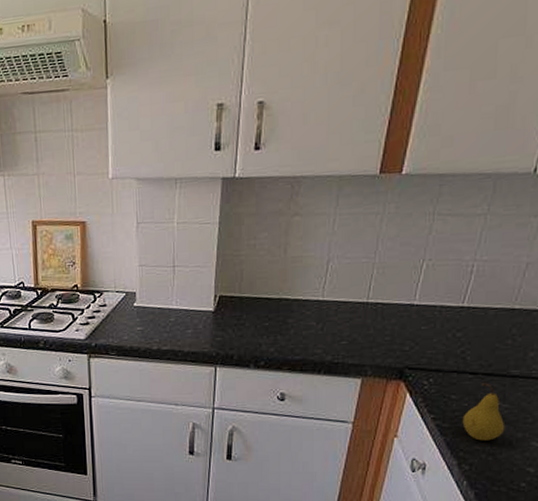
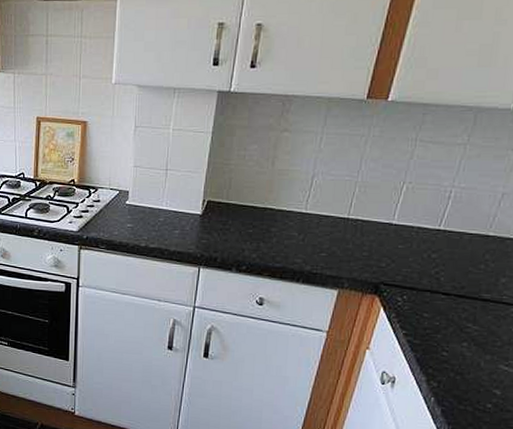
fruit: present [462,383,505,441] -> none [433,304,475,360]

